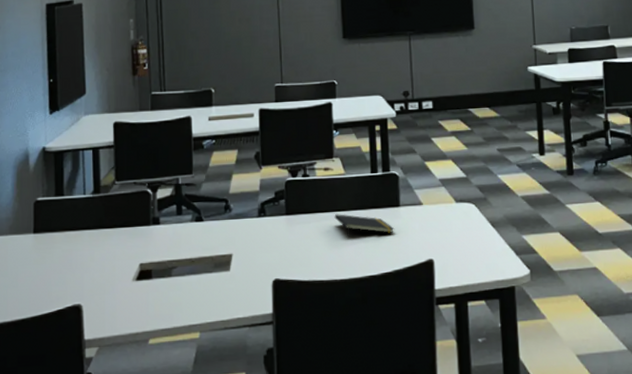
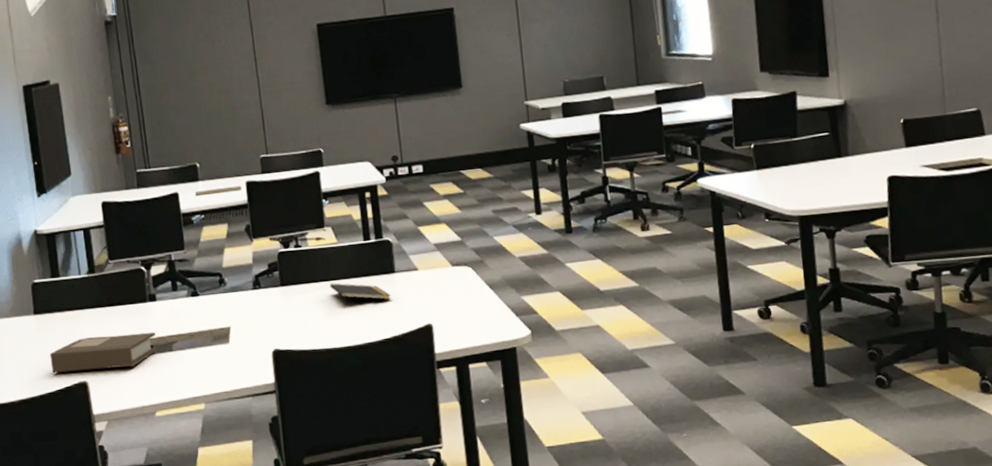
book: none [45,256,157,295] -> present [50,332,158,373]

